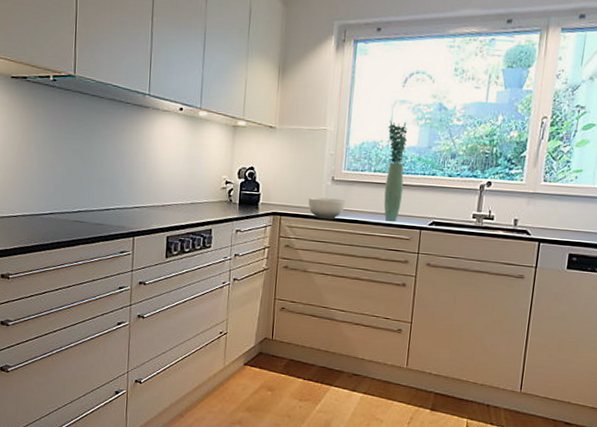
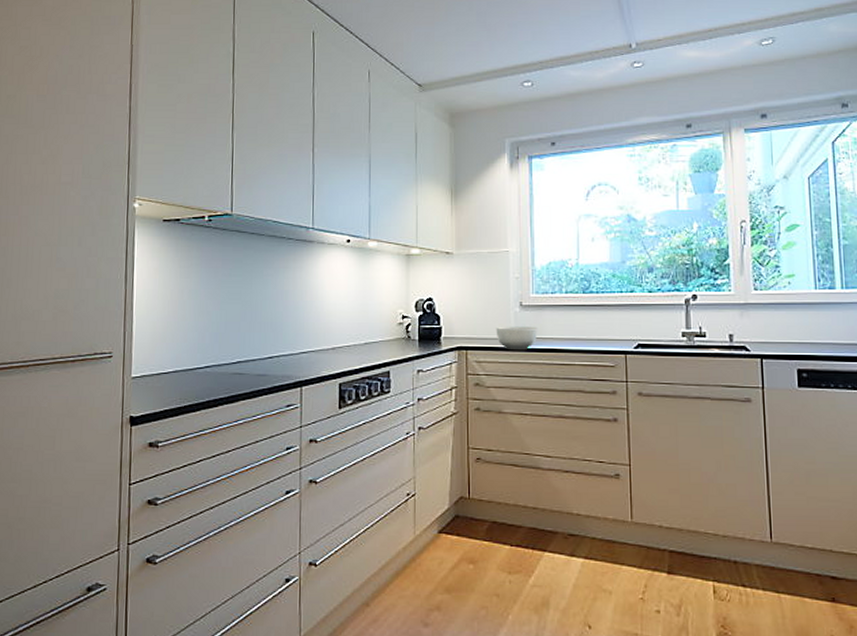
vase: present [383,120,408,222] -> none [575,236,601,347]

